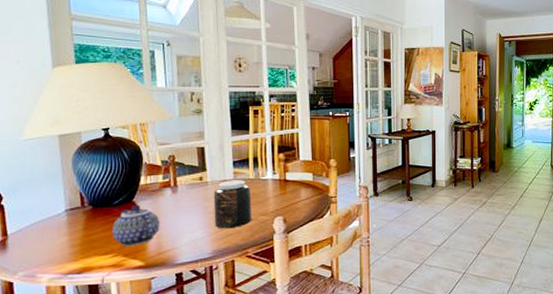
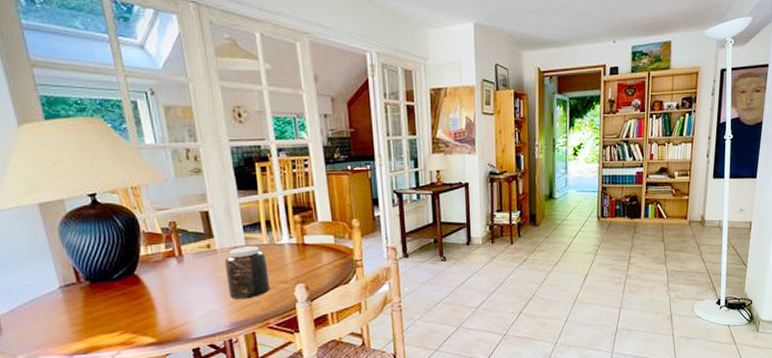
teapot: present [111,204,160,247] -> none [115,277,169,323]

